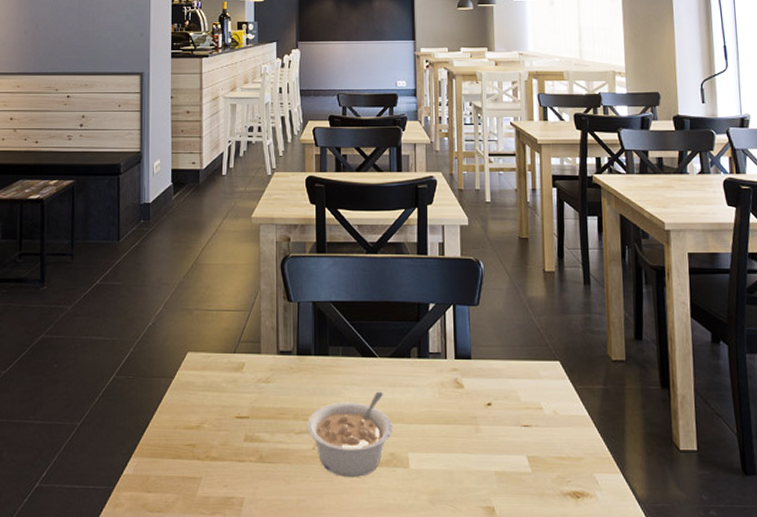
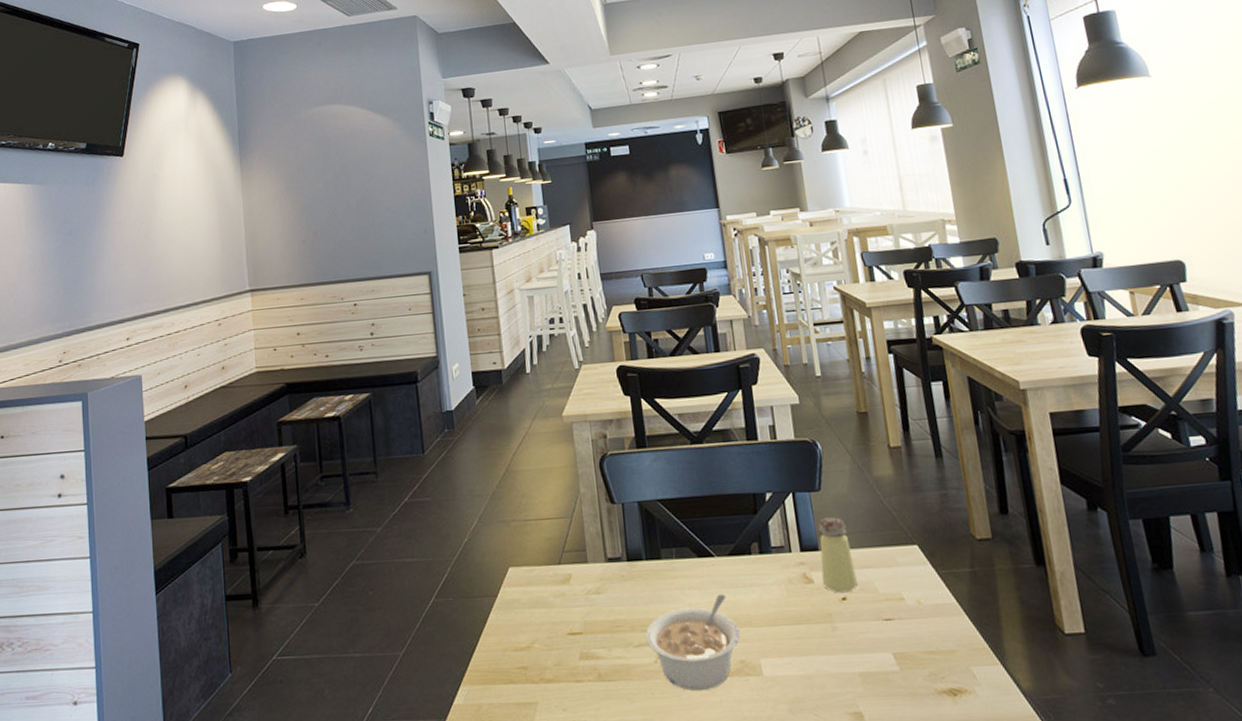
saltshaker: none [471,330,504,399] -> present [818,517,859,593]

